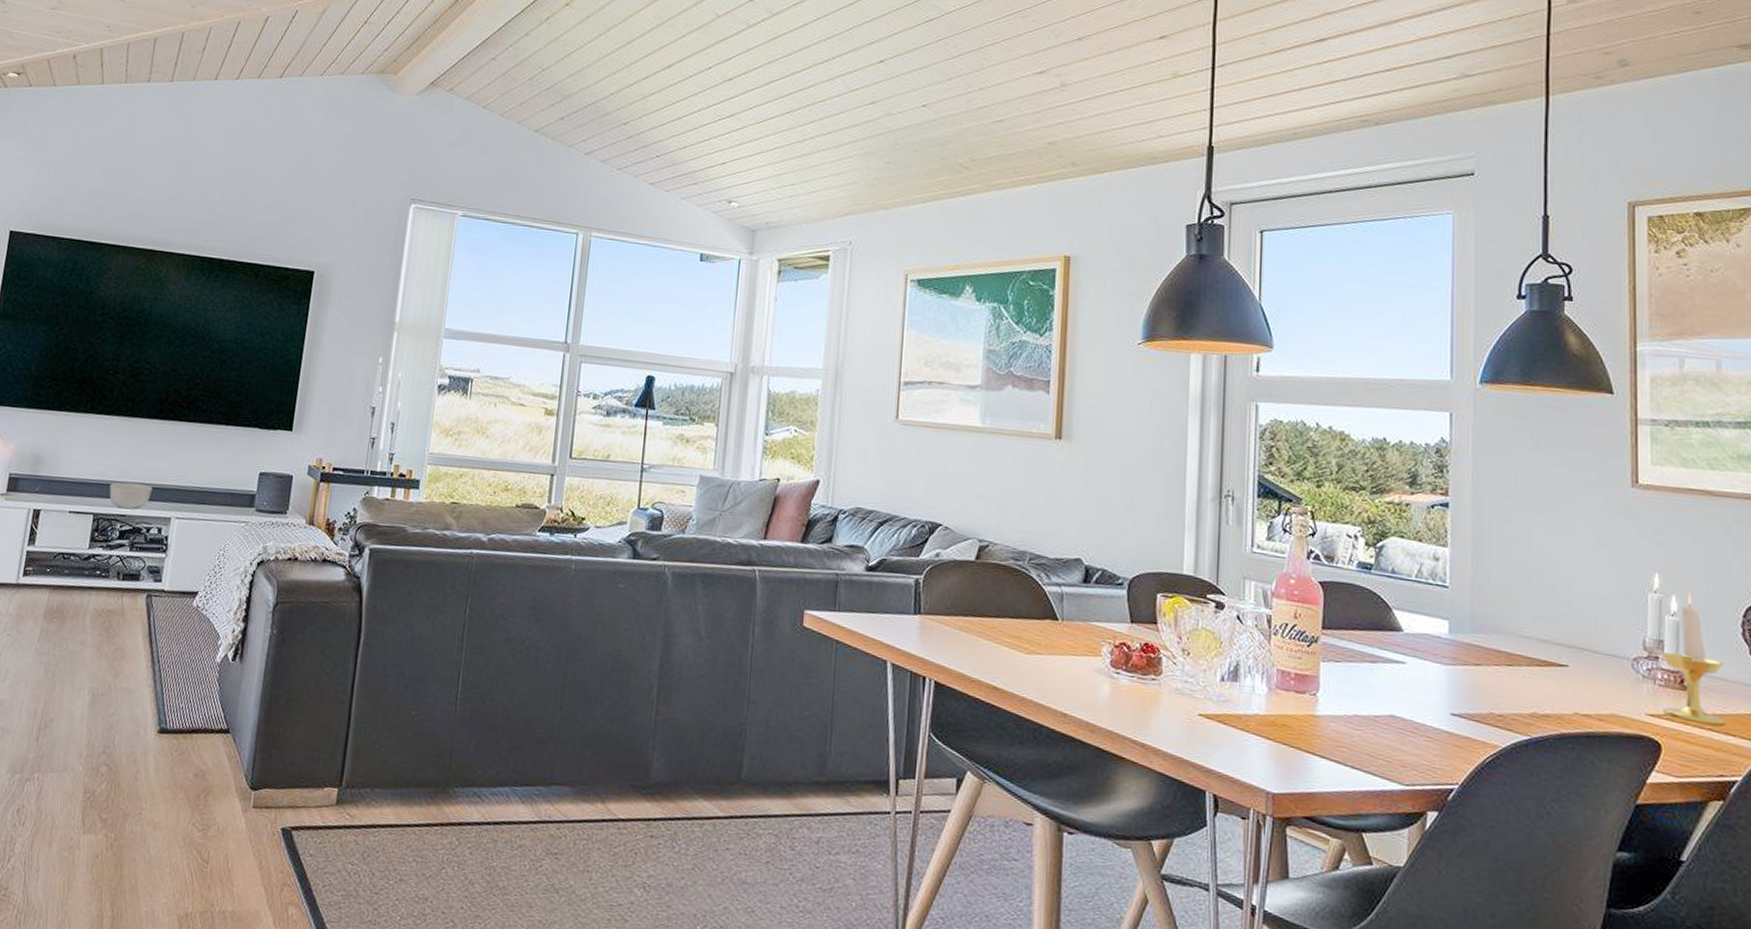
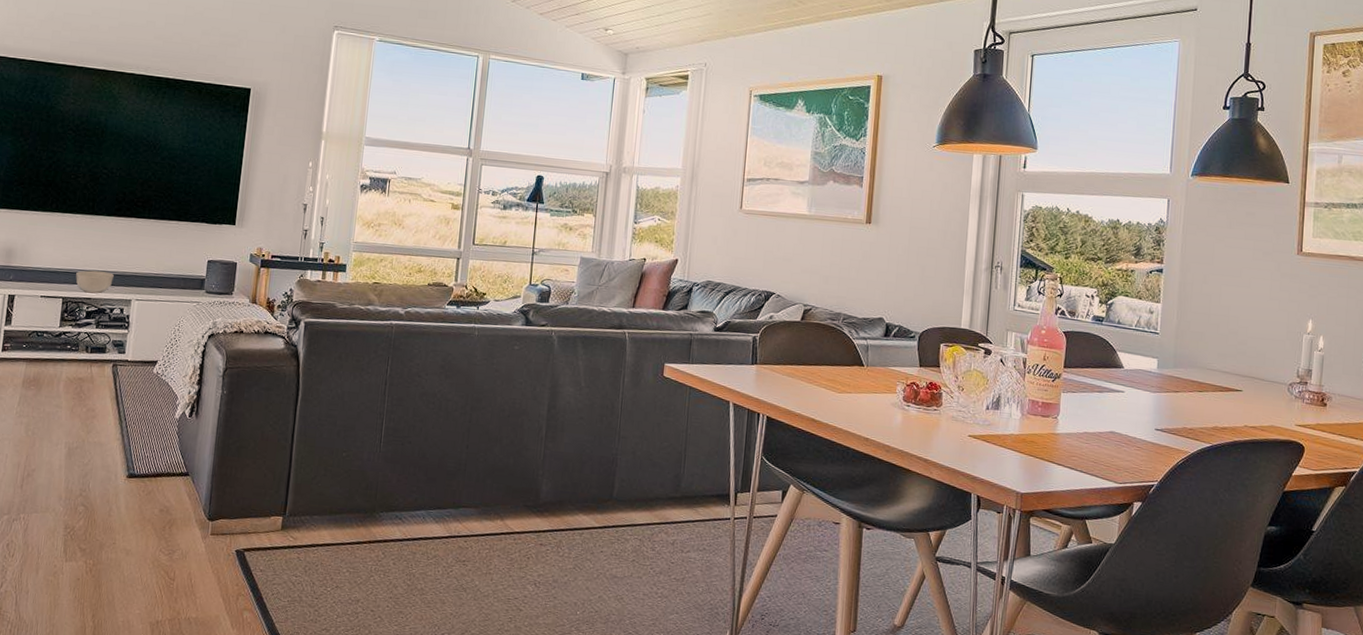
candlestick: present [1661,590,1726,726] -> none [1308,331,1354,432]

